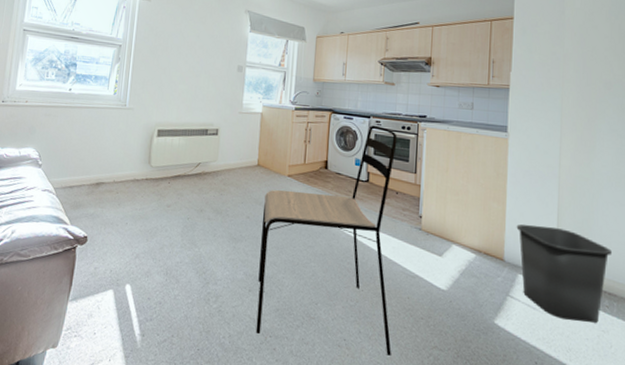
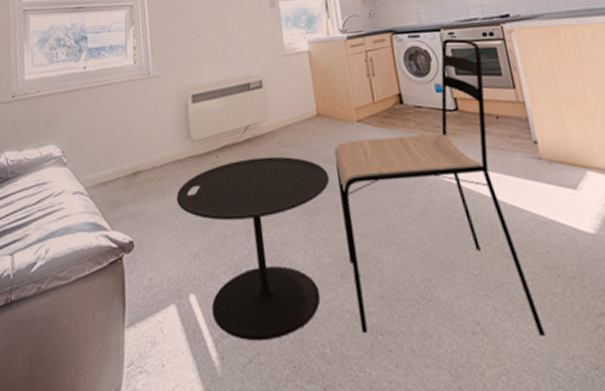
side table: none [129,188,256,328] -> present [176,156,329,342]

